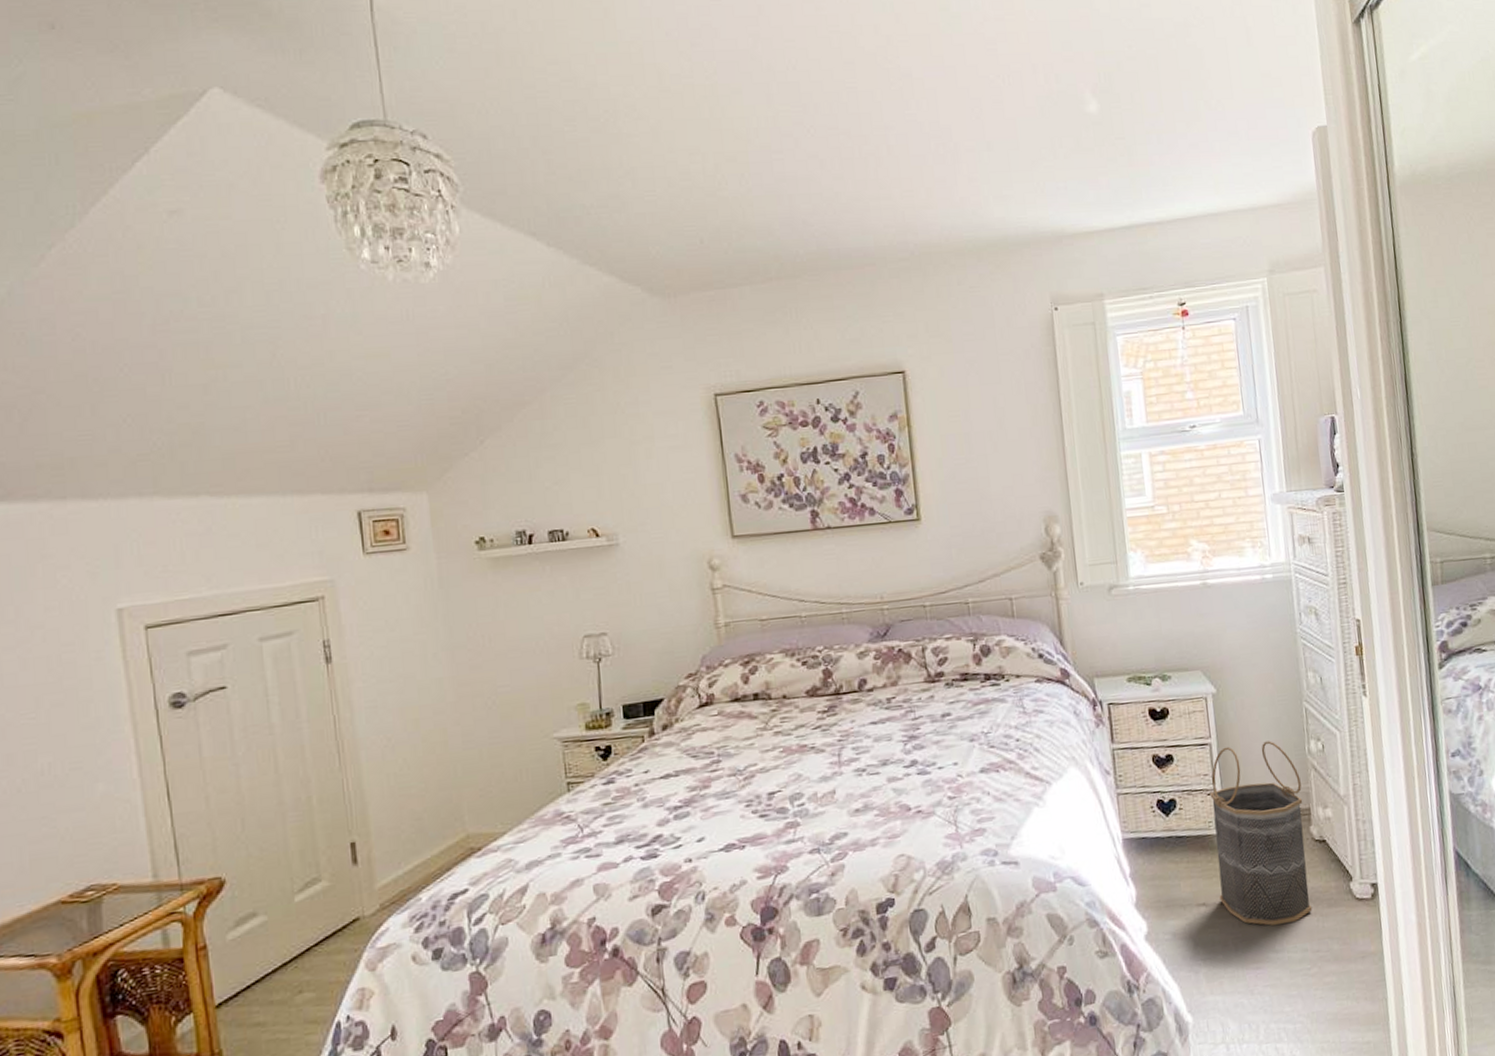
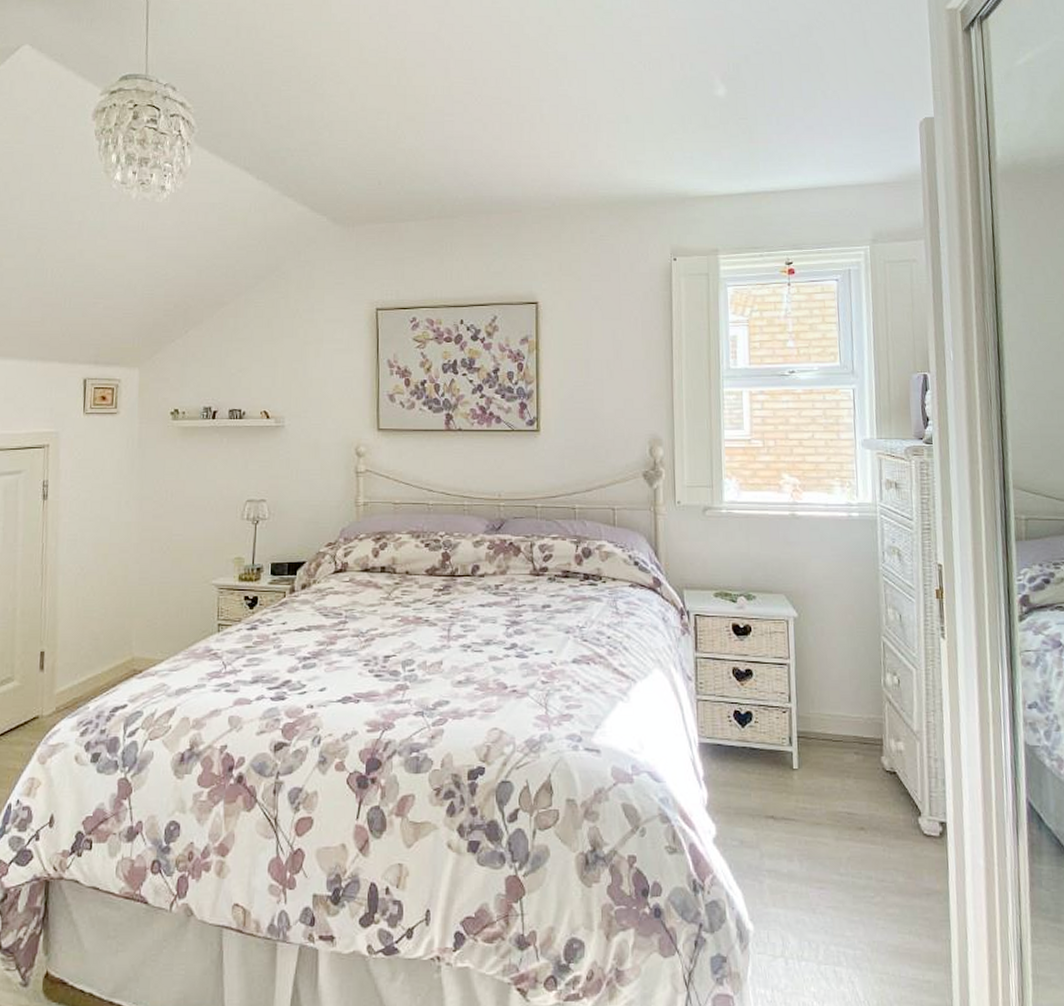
basket: present [1210,741,1313,926] -> none [785,669,879,848]

